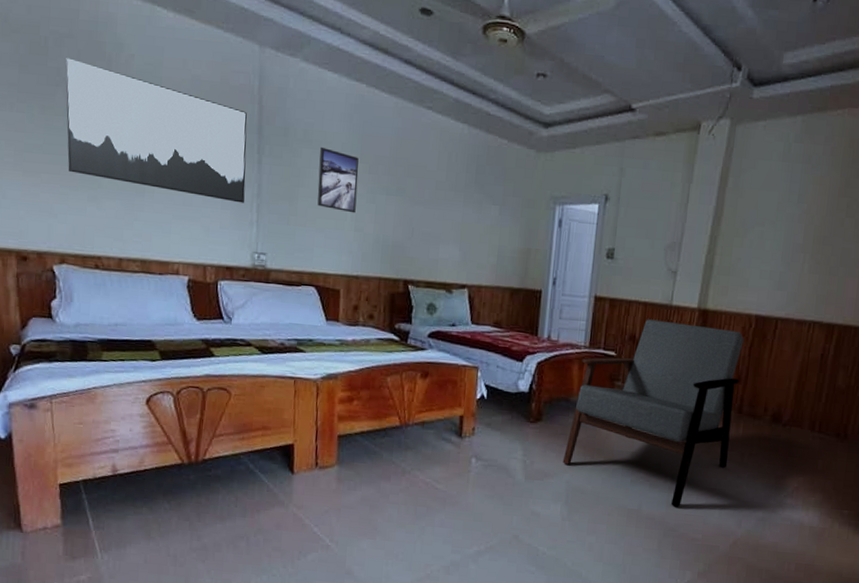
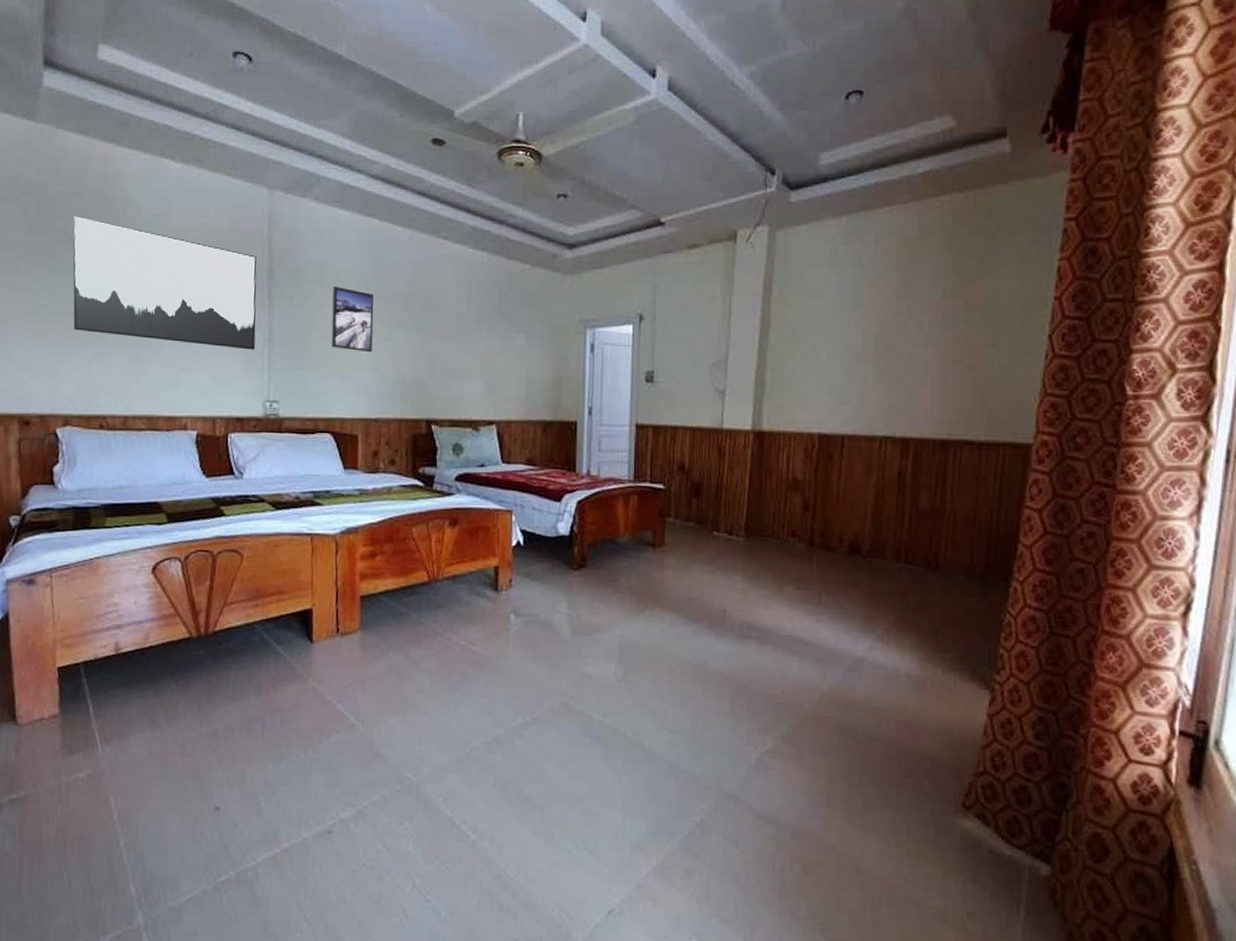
armchair: present [562,319,744,507] -> none [613,446,807,660]

